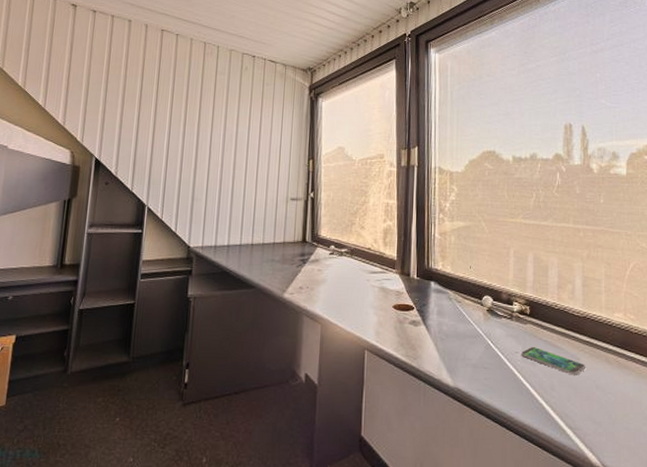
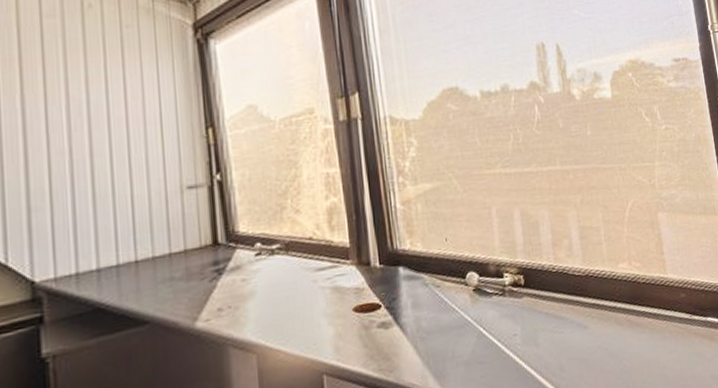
smartphone: present [522,347,586,375] -> none [521,323,596,348]

